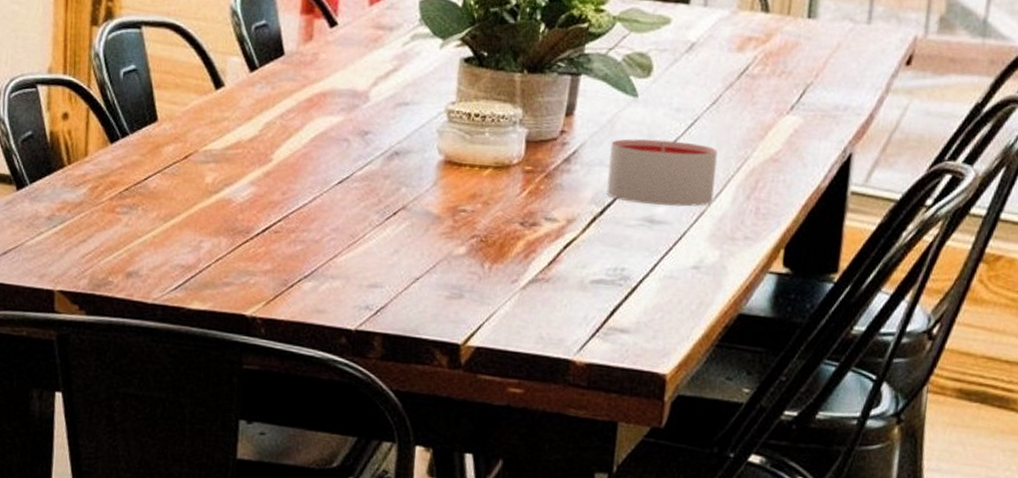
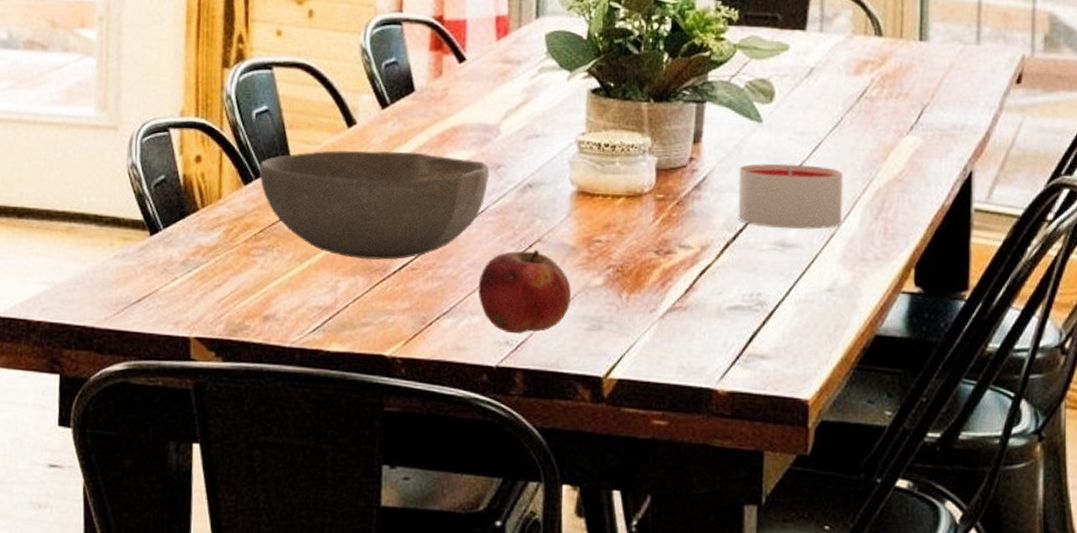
bowl: none [126,112,357,222] -> present [259,150,490,260]
fruit: none [340,217,434,300] -> present [478,250,571,334]

